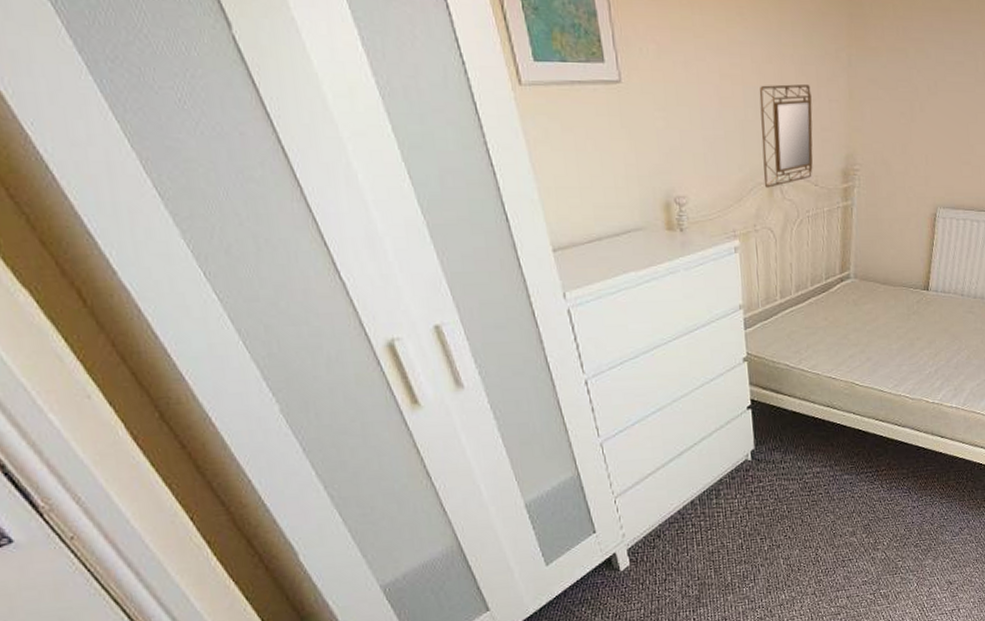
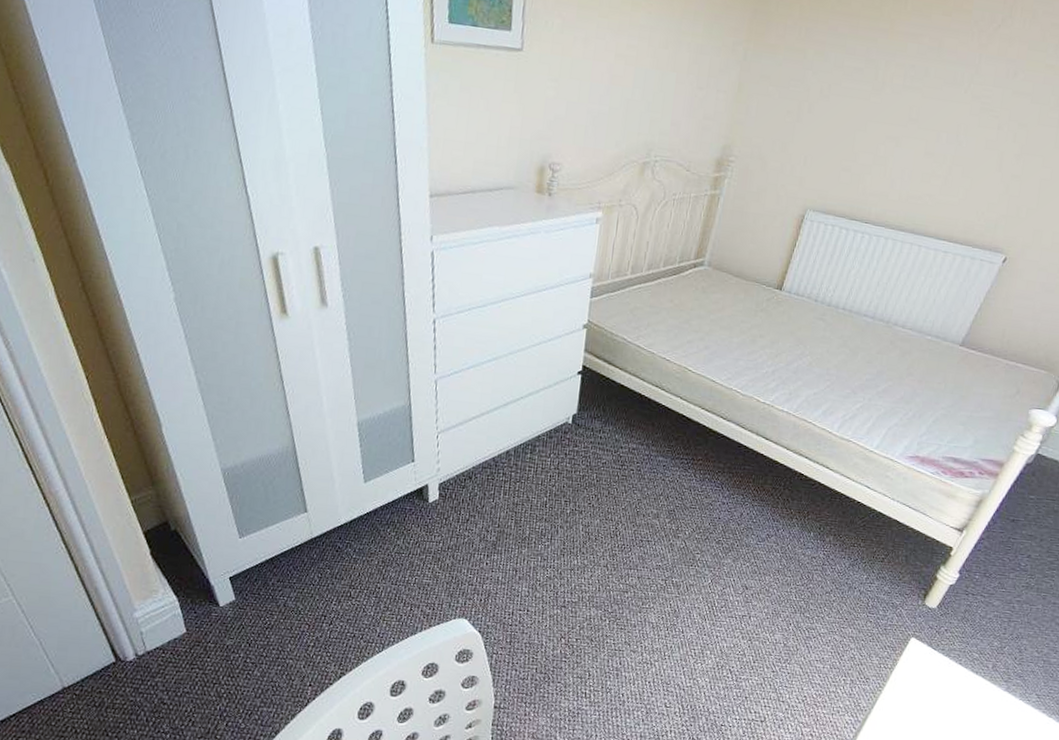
home mirror: present [759,84,813,188] -> none [637,68,701,167]

